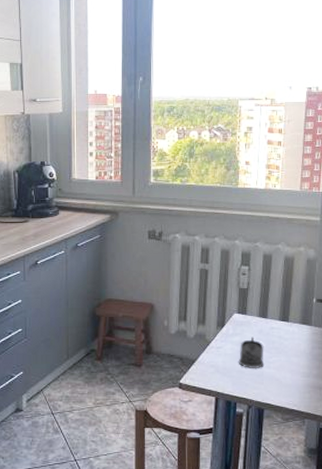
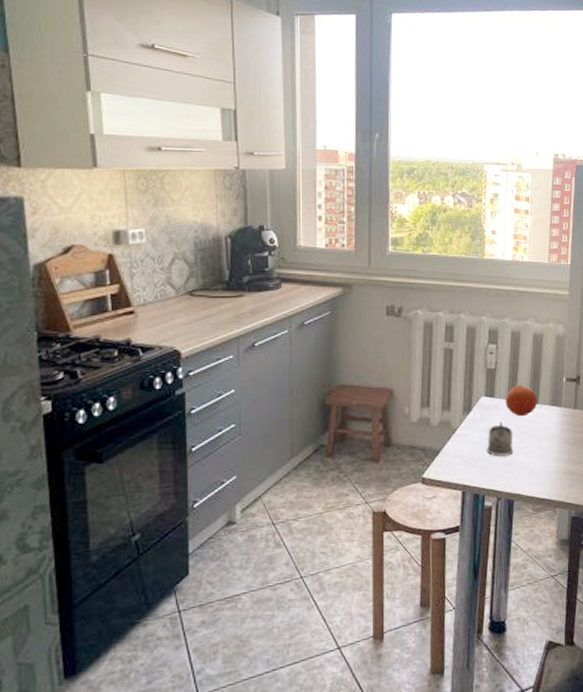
fruit: none [257,303,288,333] -> present [505,384,538,417]

